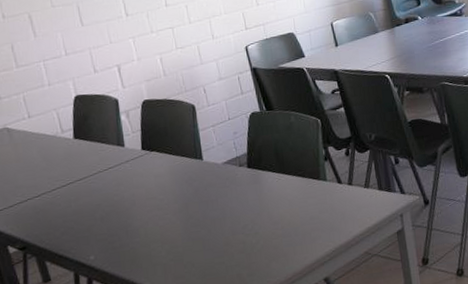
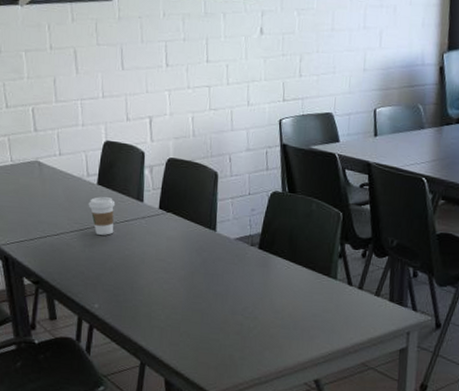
coffee cup: none [67,149,99,187] -> present [88,197,116,235]

